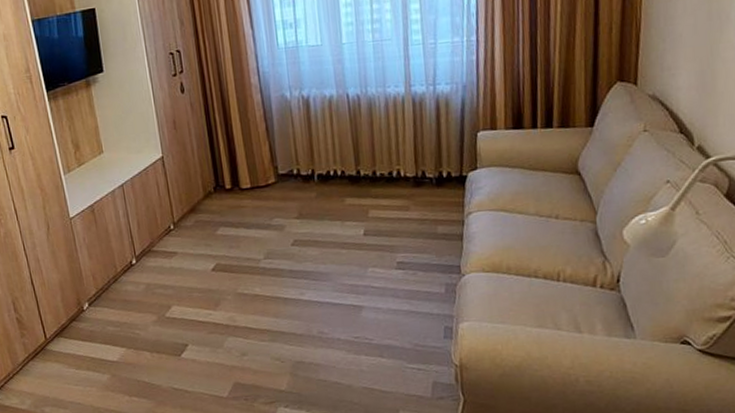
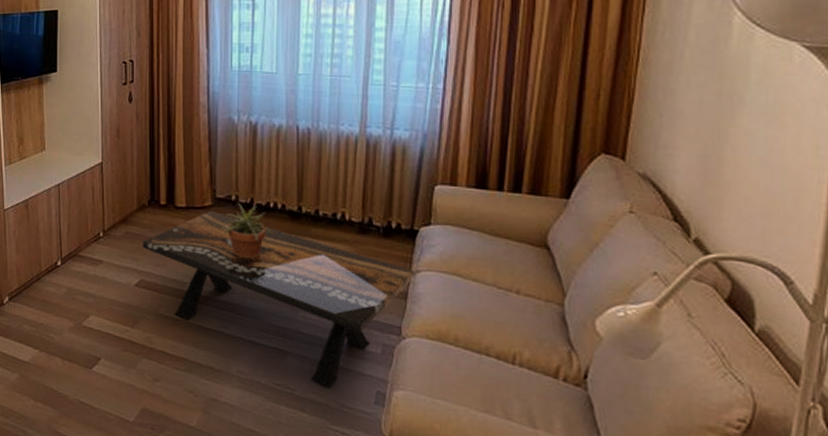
coffee table: none [213,187,468,332] -> present [142,210,415,388]
potted plant: none [287,175,336,228] -> present [221,203,273,259]

